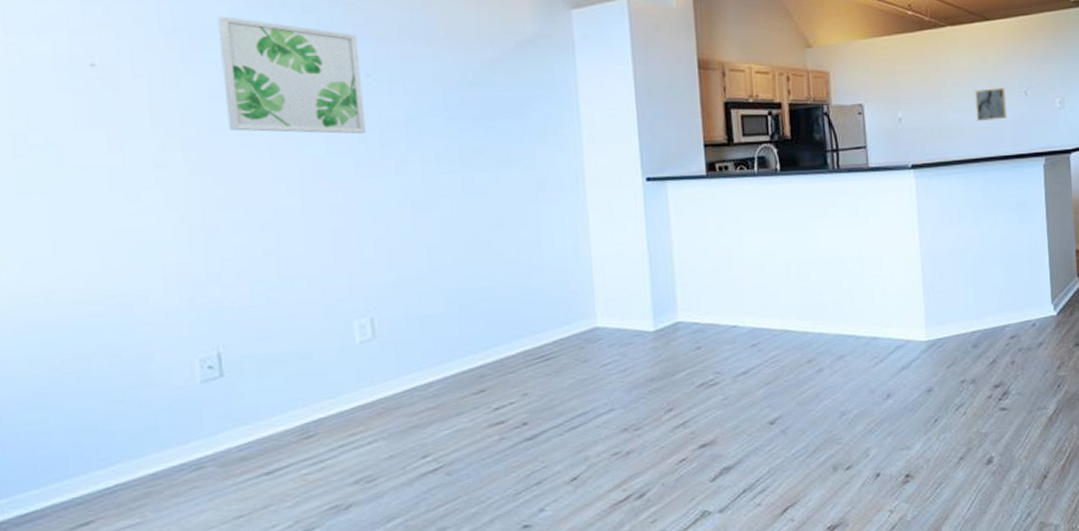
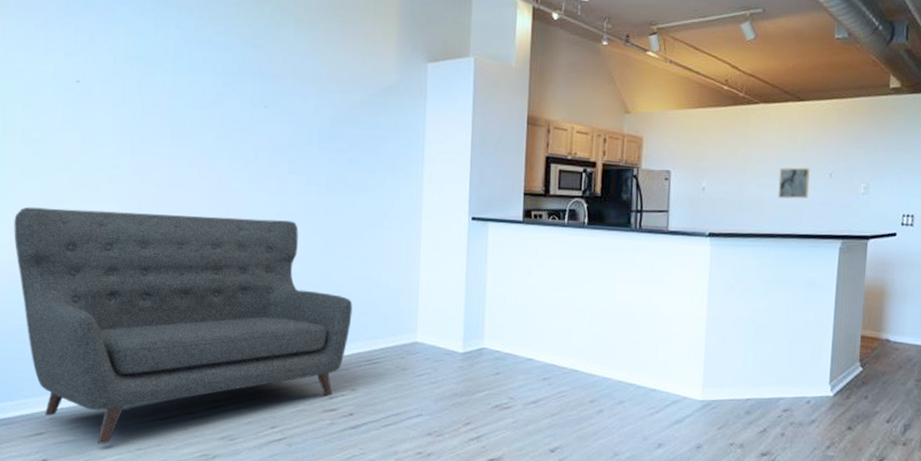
sofa: none [12,207,512,521] -> present [14,207,353,444]
wall art: present [216,16,365,134] -> none [163,49,261,155]

